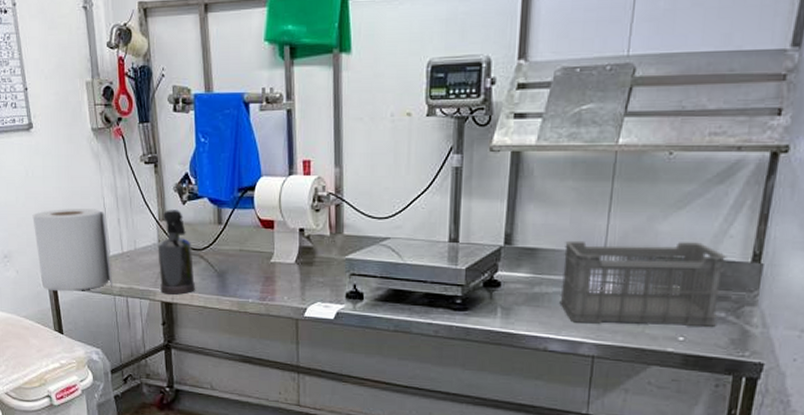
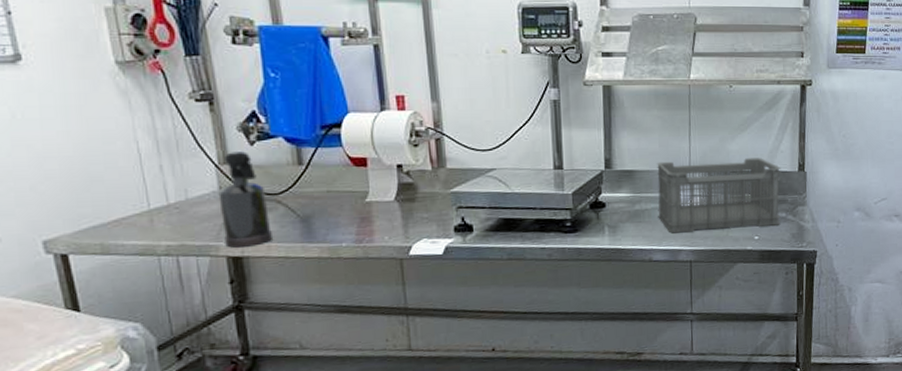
paper towel roll: present [32,209,113,292] -> none [24,155,156,260]

